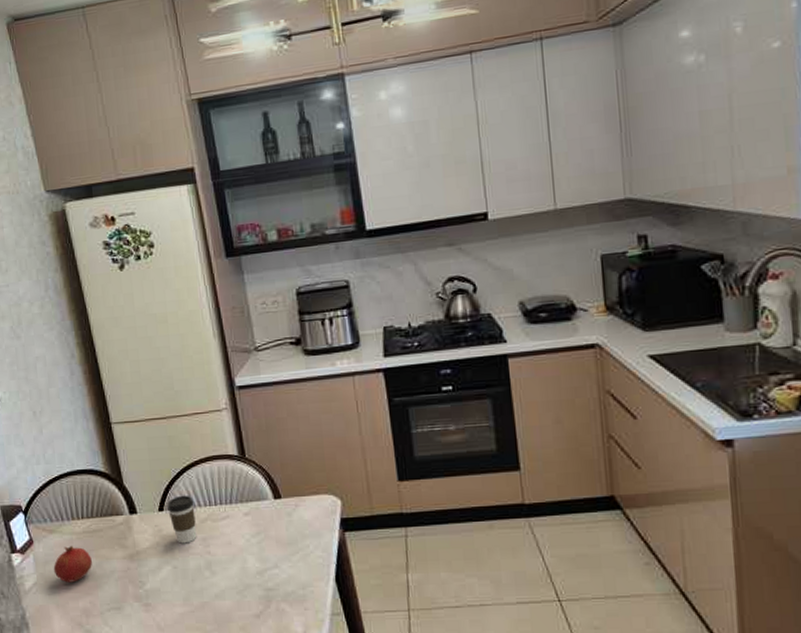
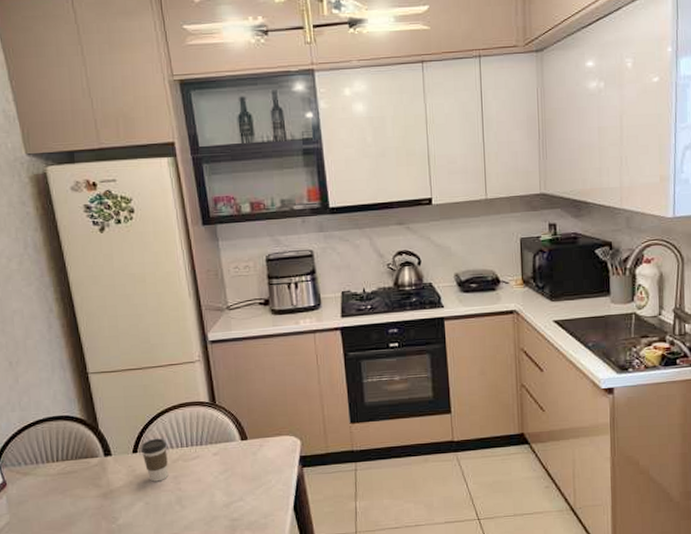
fruit: present [53,546,92,583] -> none [26,487,66,521]

